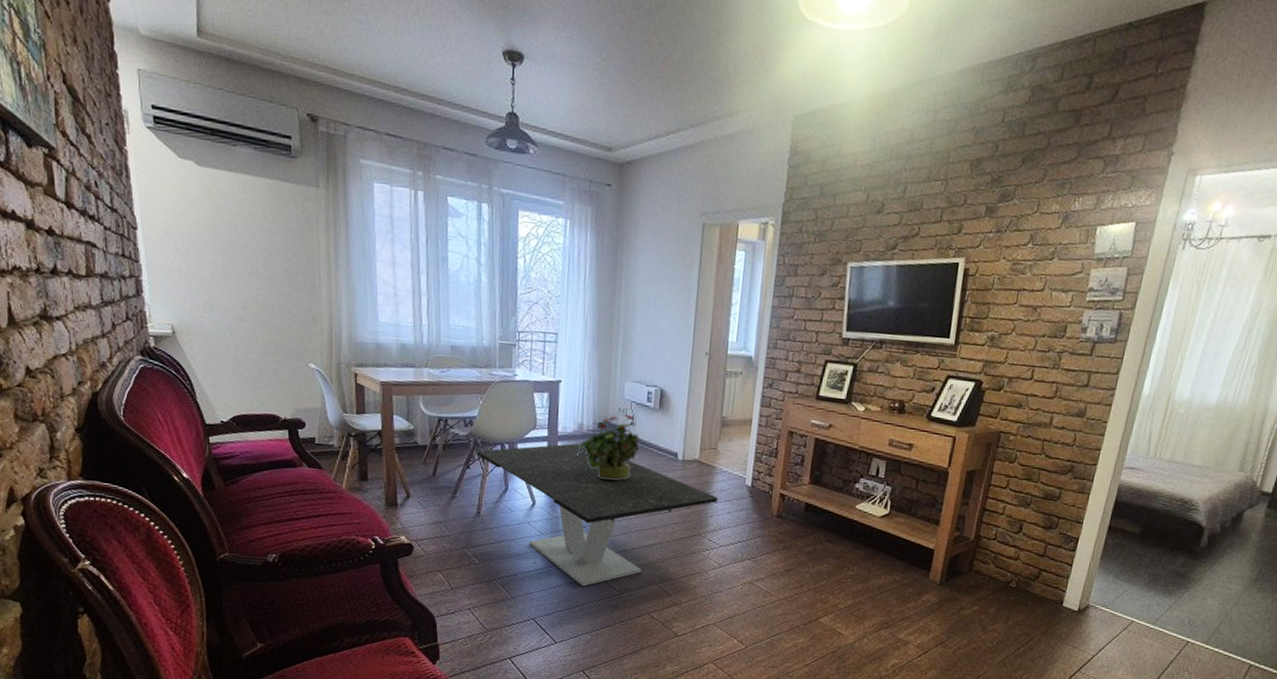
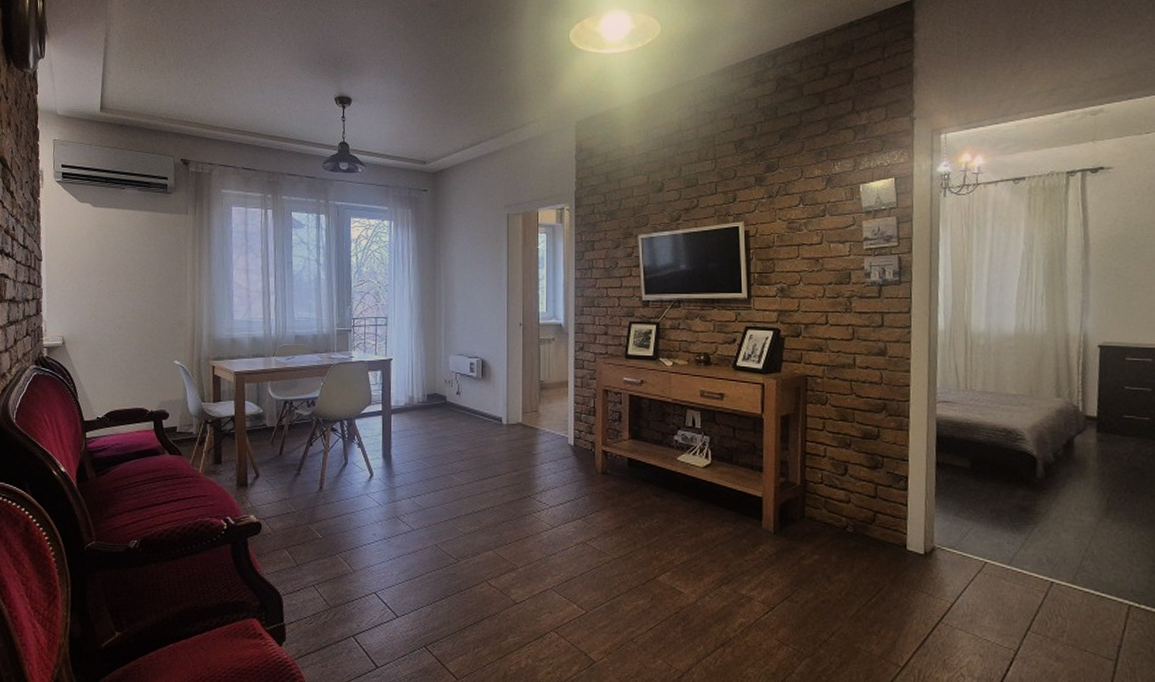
coffee table: present [476,443,719,587] -> none [318,415,544,556]
potted plant: present [577,415,641,481] -> none [409,385,467,449]

